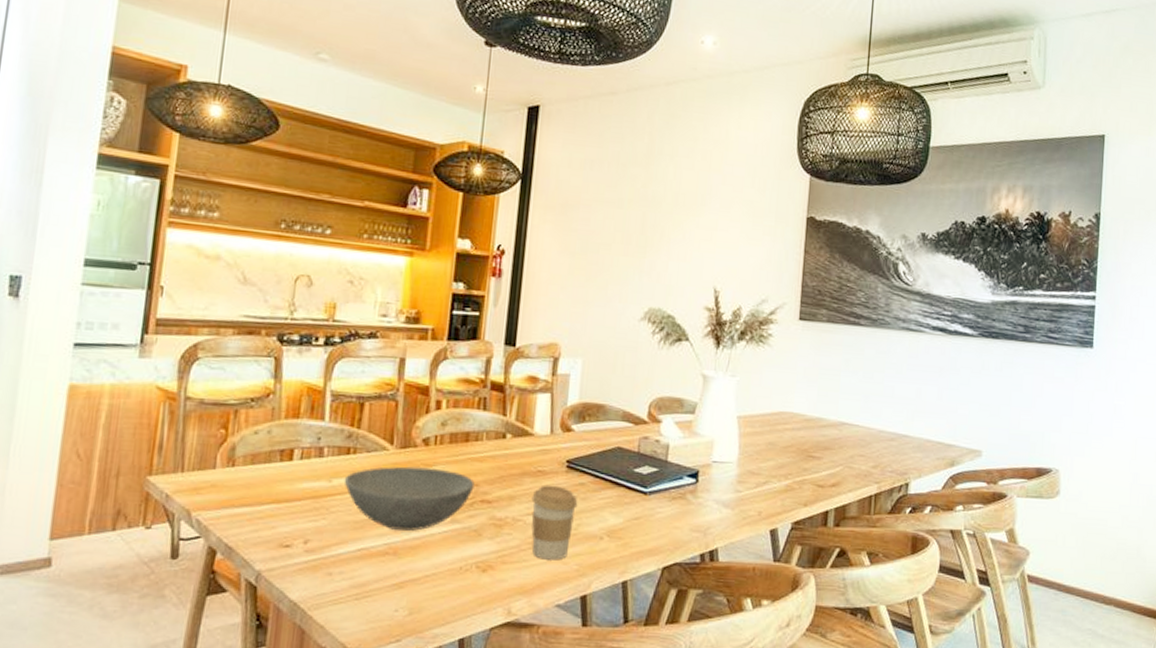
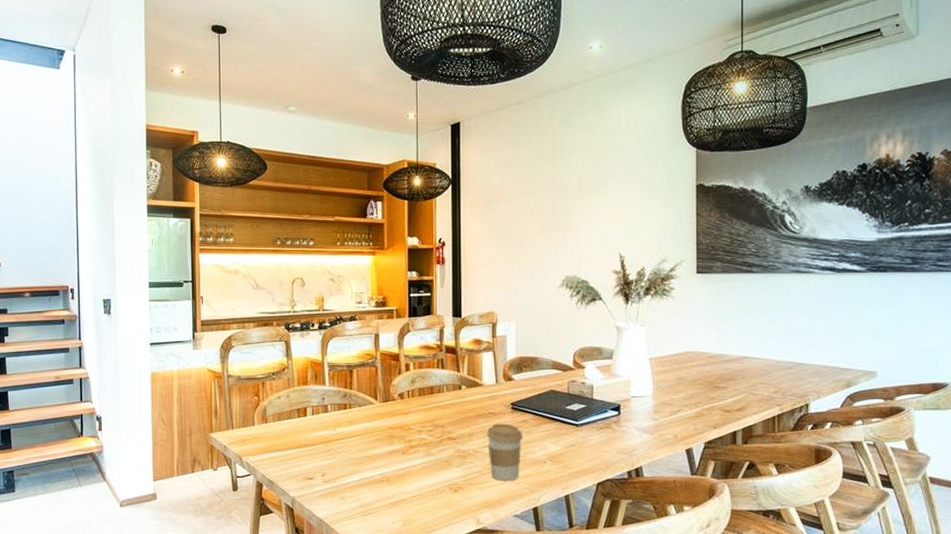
bowl: present [344,466,475,531] -> none [345,415,441,463]

